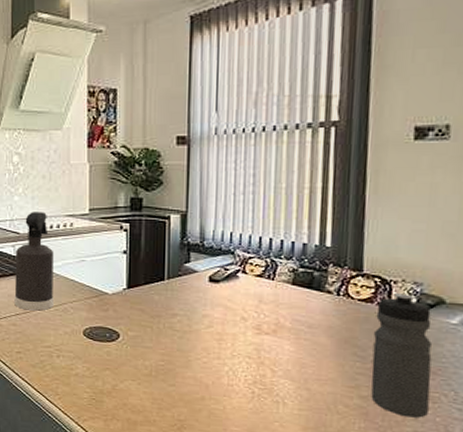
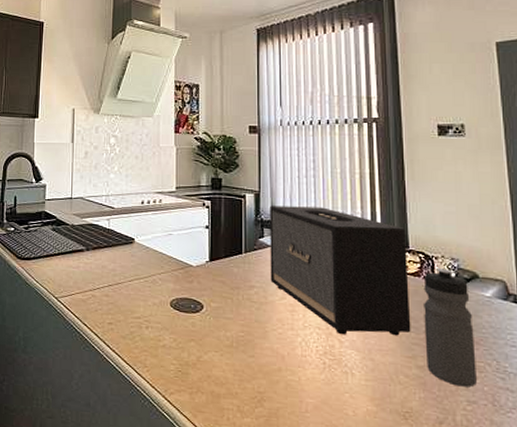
spray bottle: present [14,212,54,311] -> none [108,188,145,282]
speaker: none [196,227,361,365] -> present [270,205,411,336]

